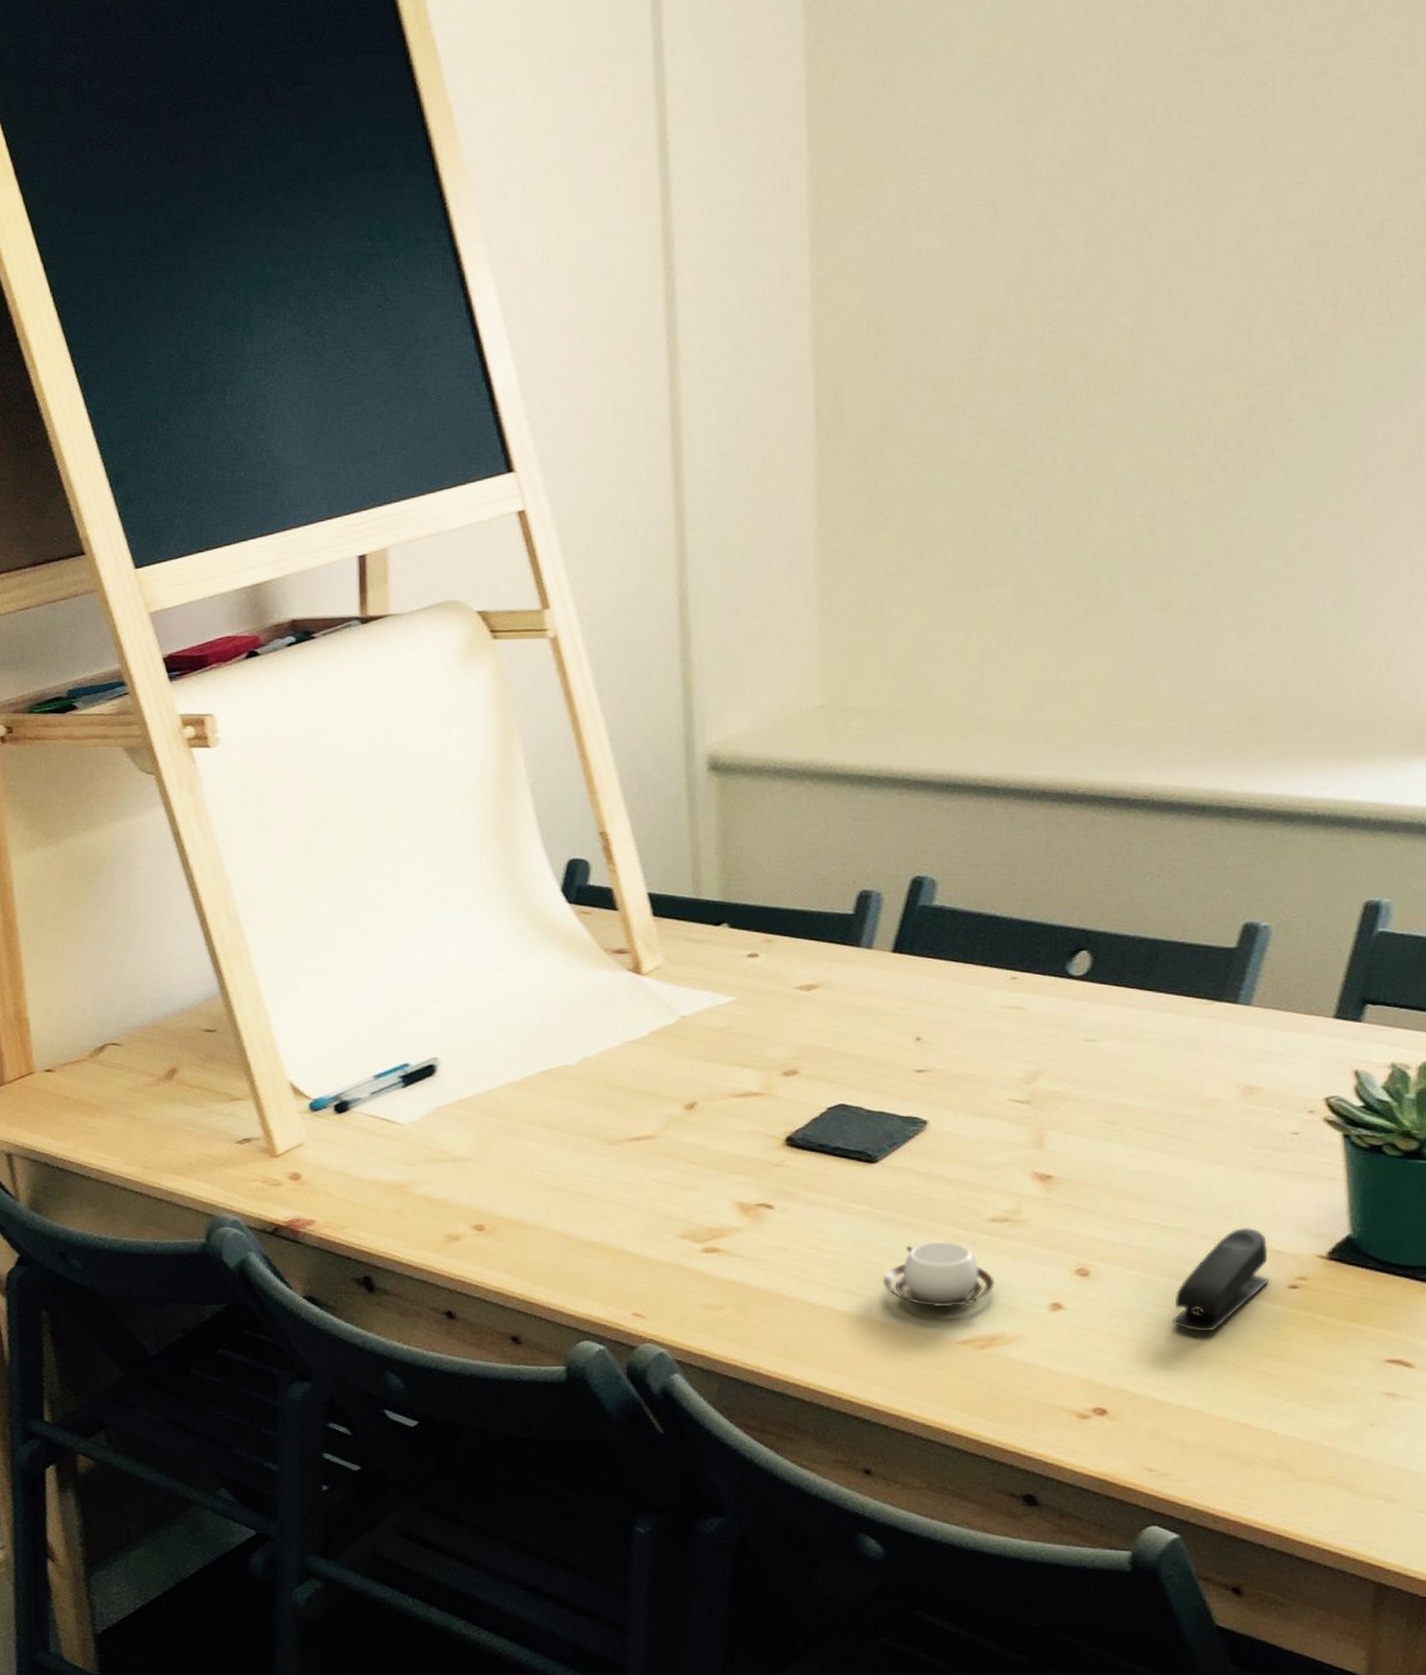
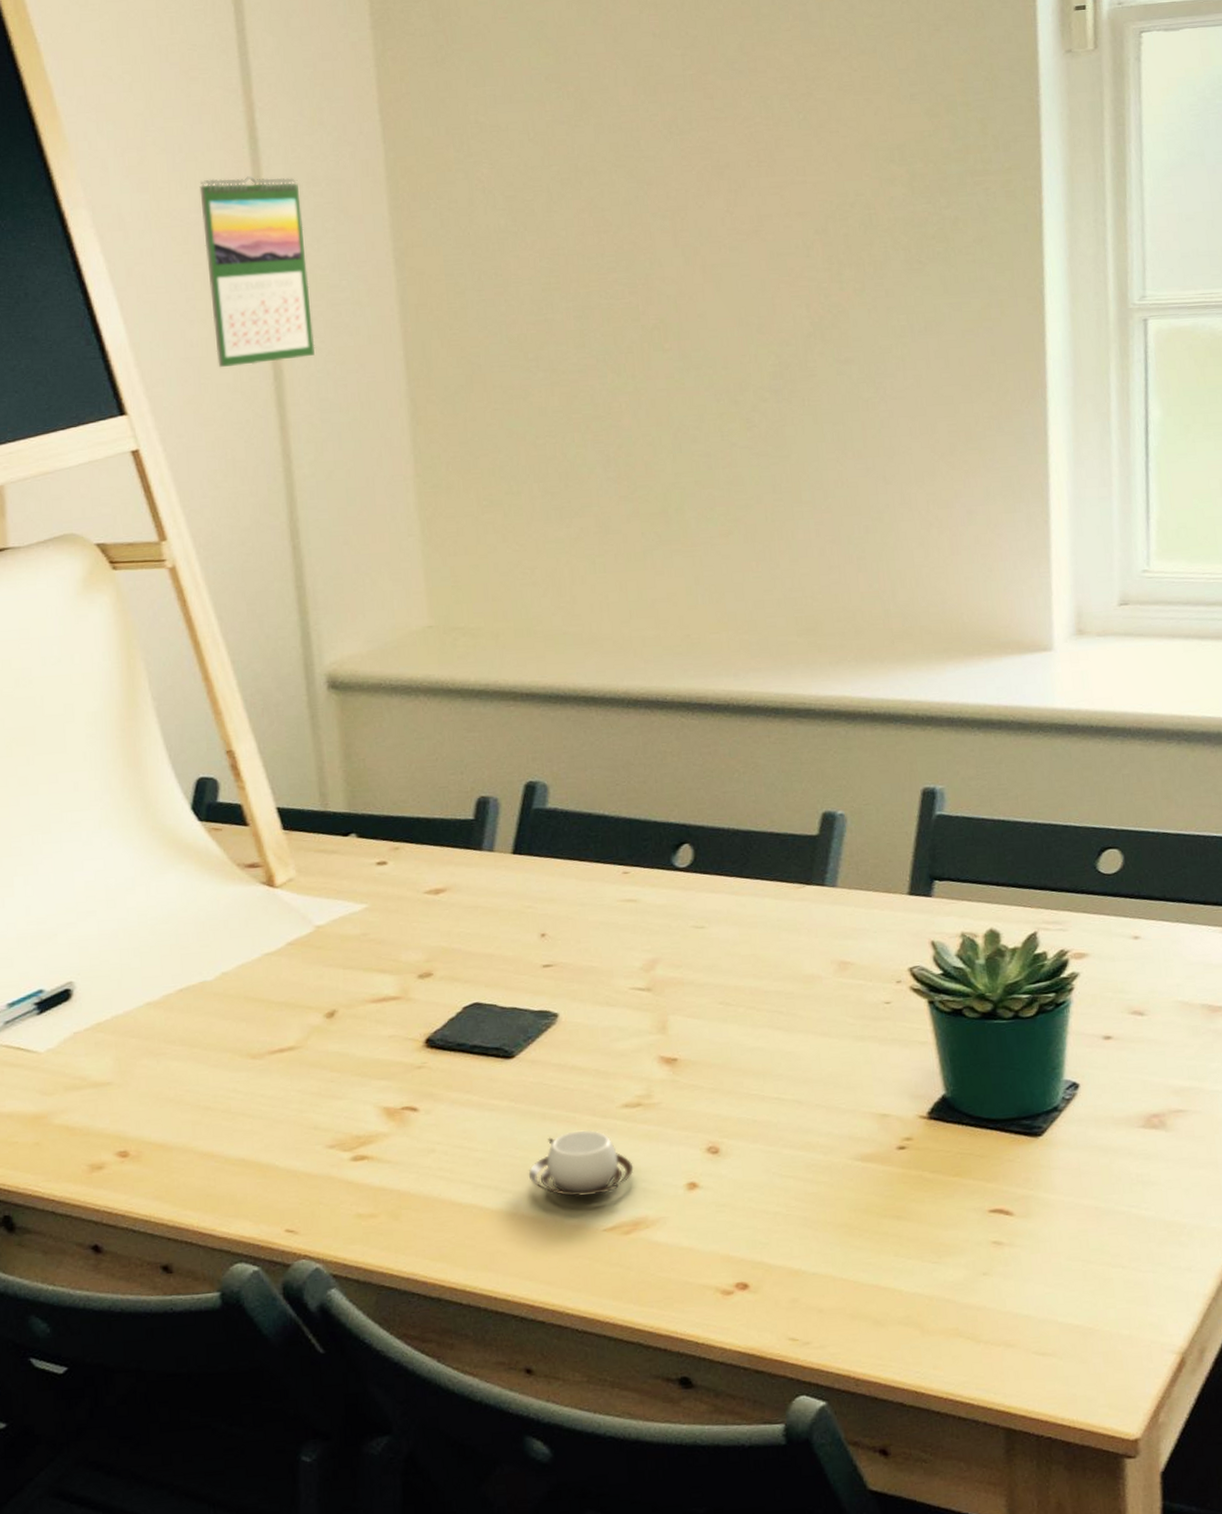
calendar: none [603,199,718,419] -> present [199,176,315,368]
stapler: present [1173,1228,1270,1332] -> none [799,1095,880,1199]

